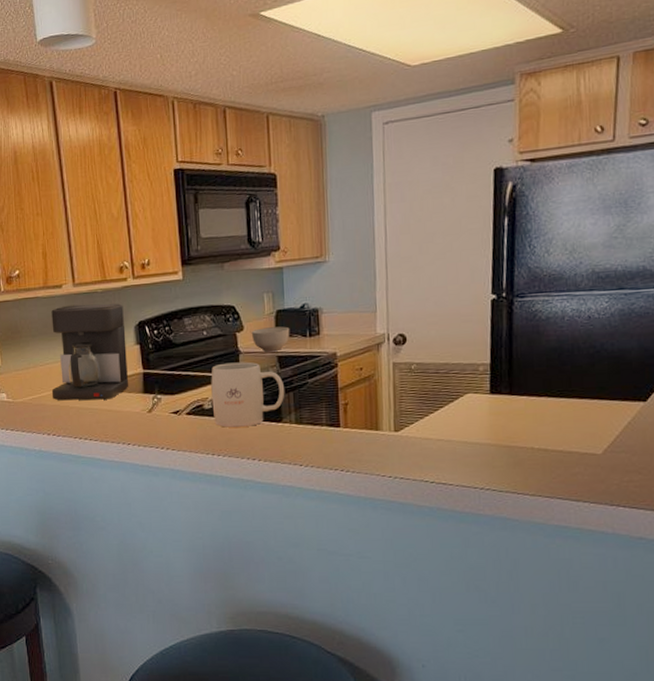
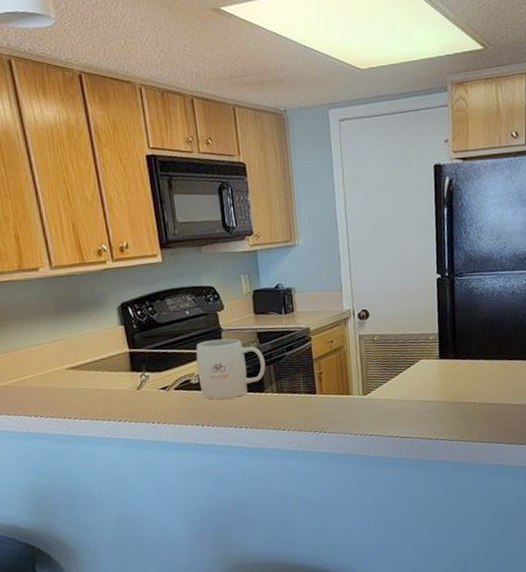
coffee maker: present [51,303,128,401] -> none [29,286,115,383]
bowl: present [251,326,290,352] -> none [231,305,267,329]

